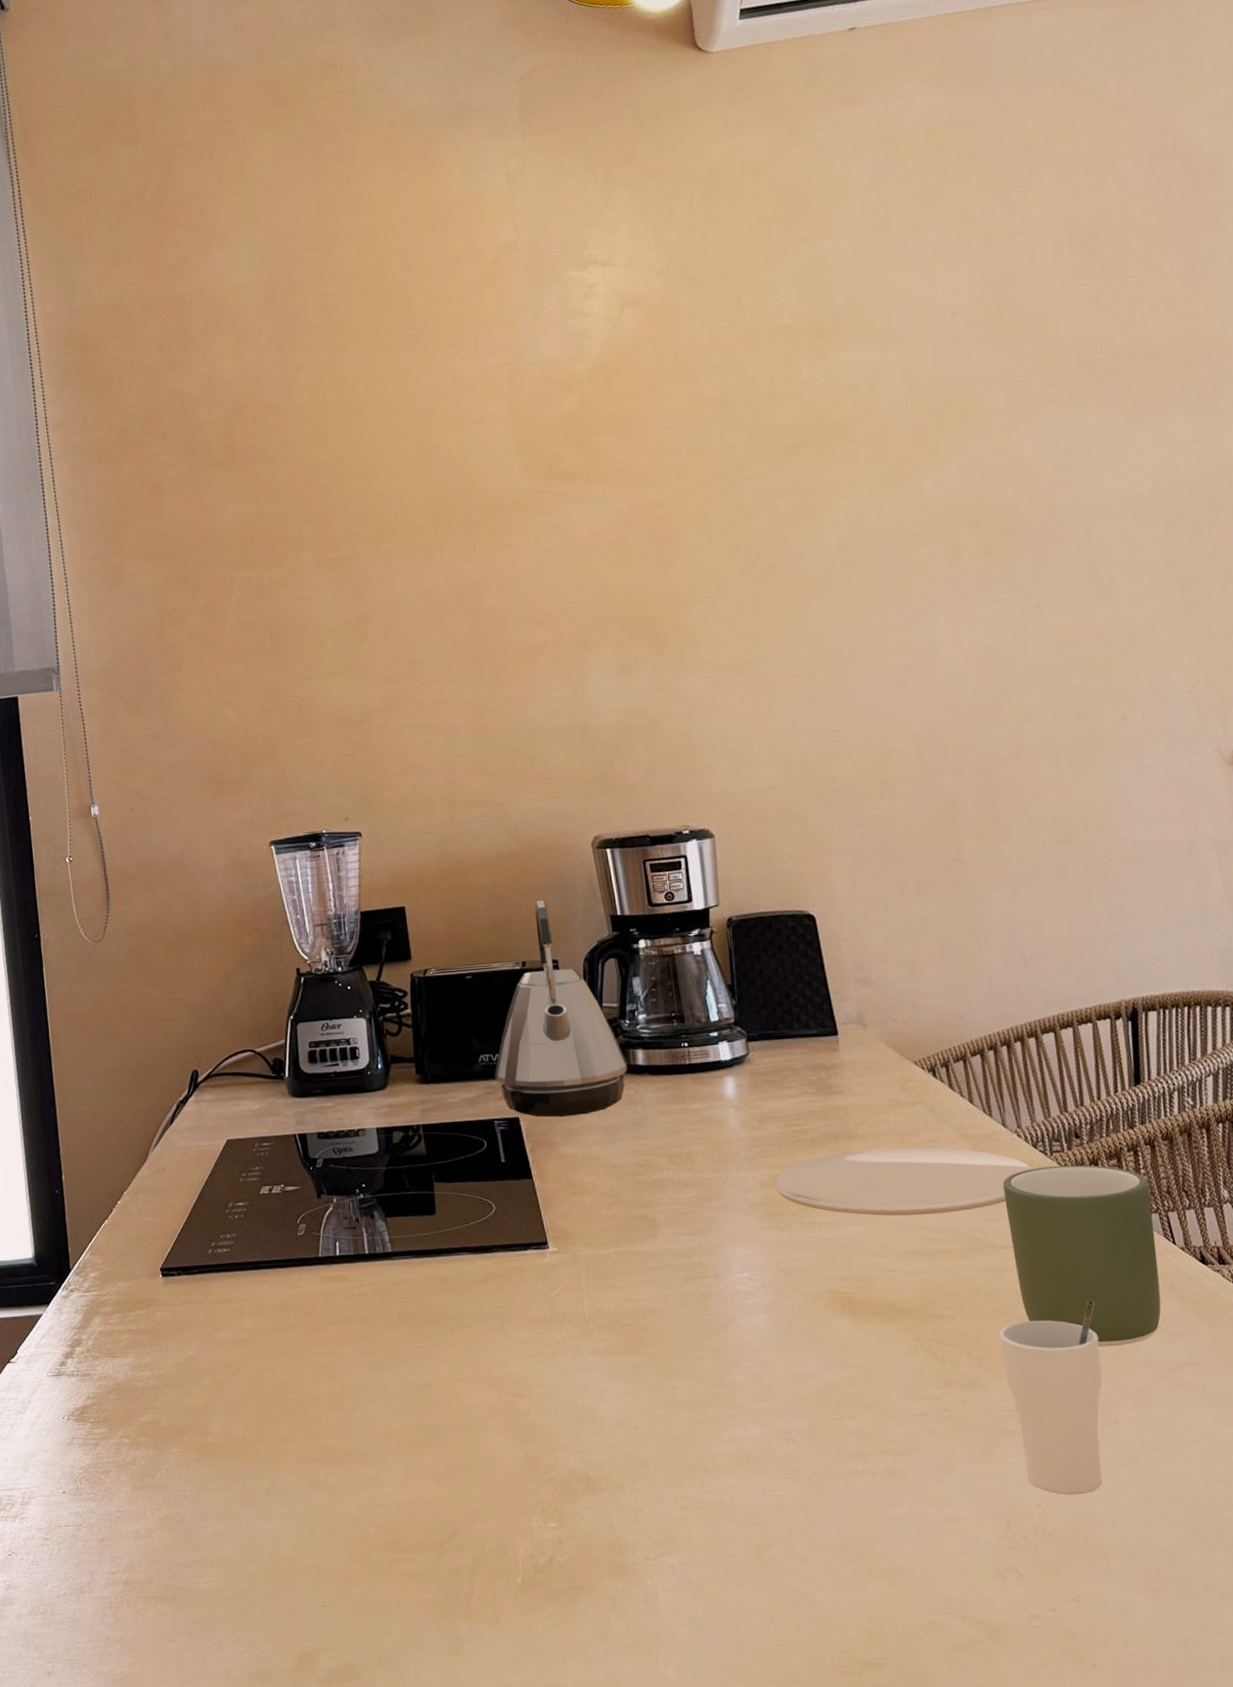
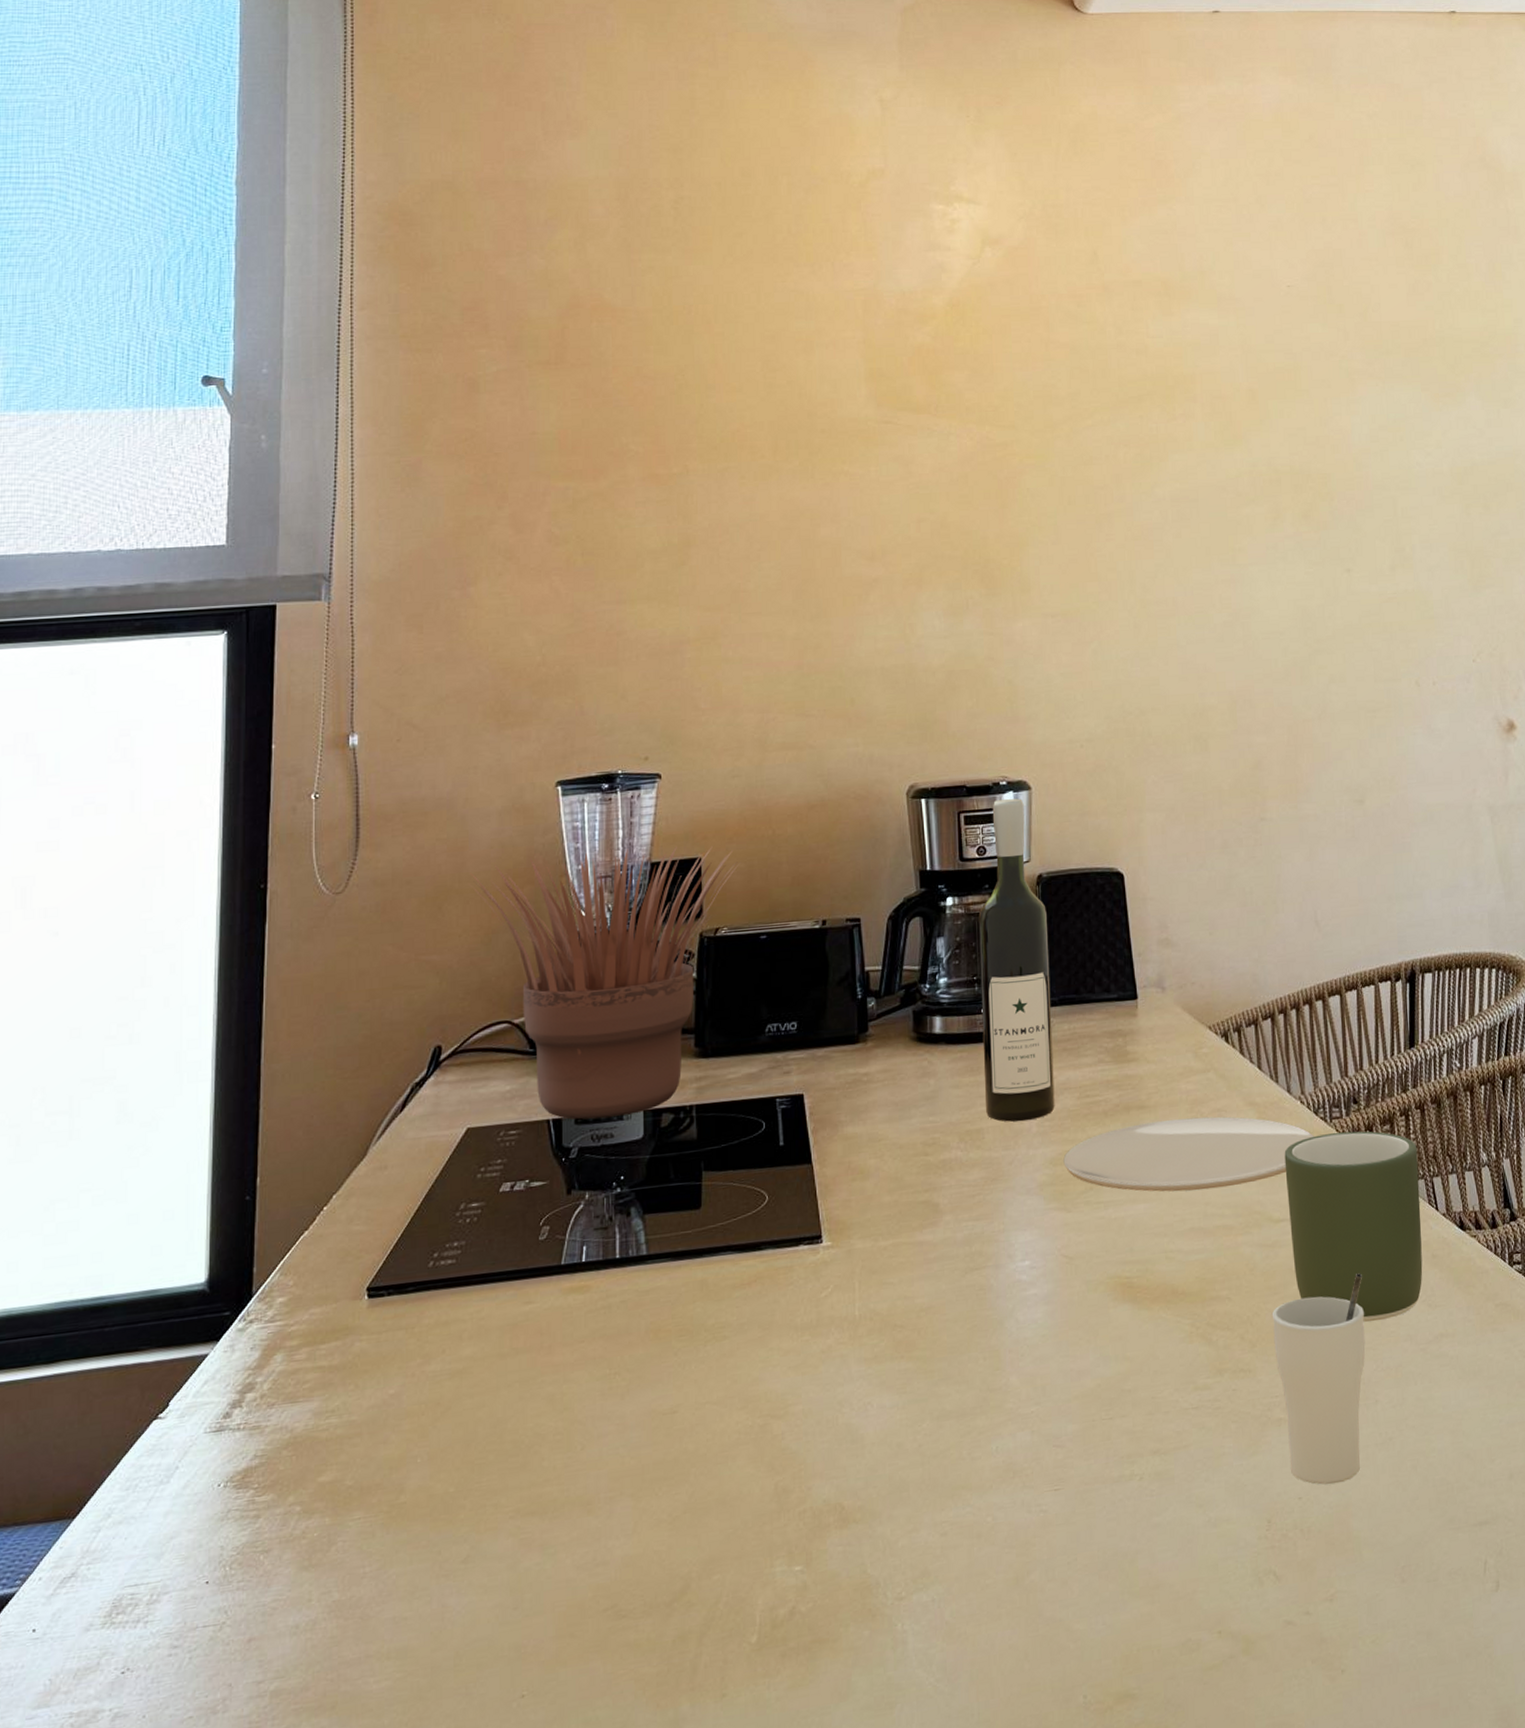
potted plant: none [204,896,441,1135] -> present [469,846,740,1120]
kettle: present [494,900,628,1117] -> none [781,853,924,1094]
bottle: none [671,846,762,1147] -> present [978,798,1055,1122]

